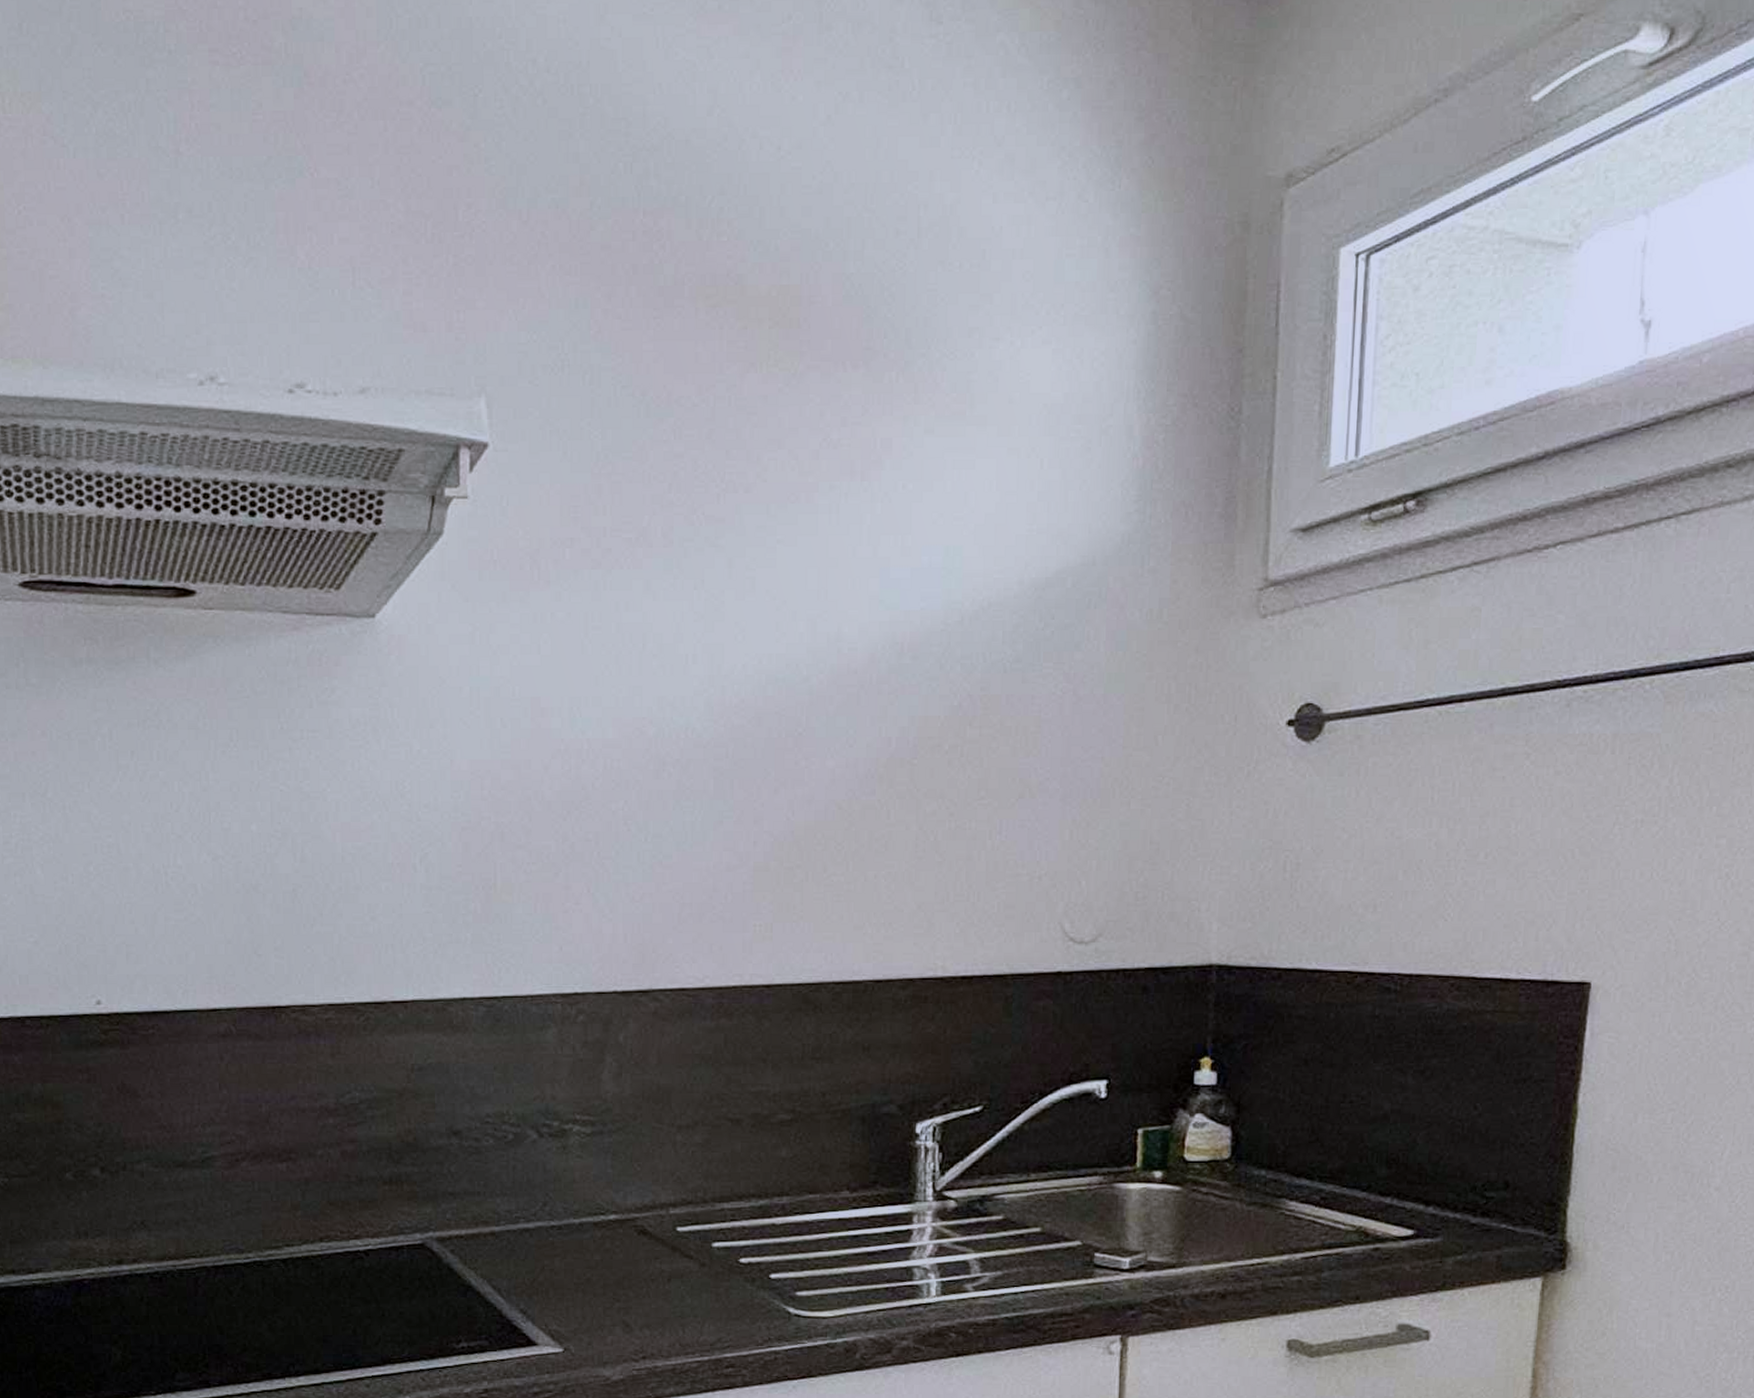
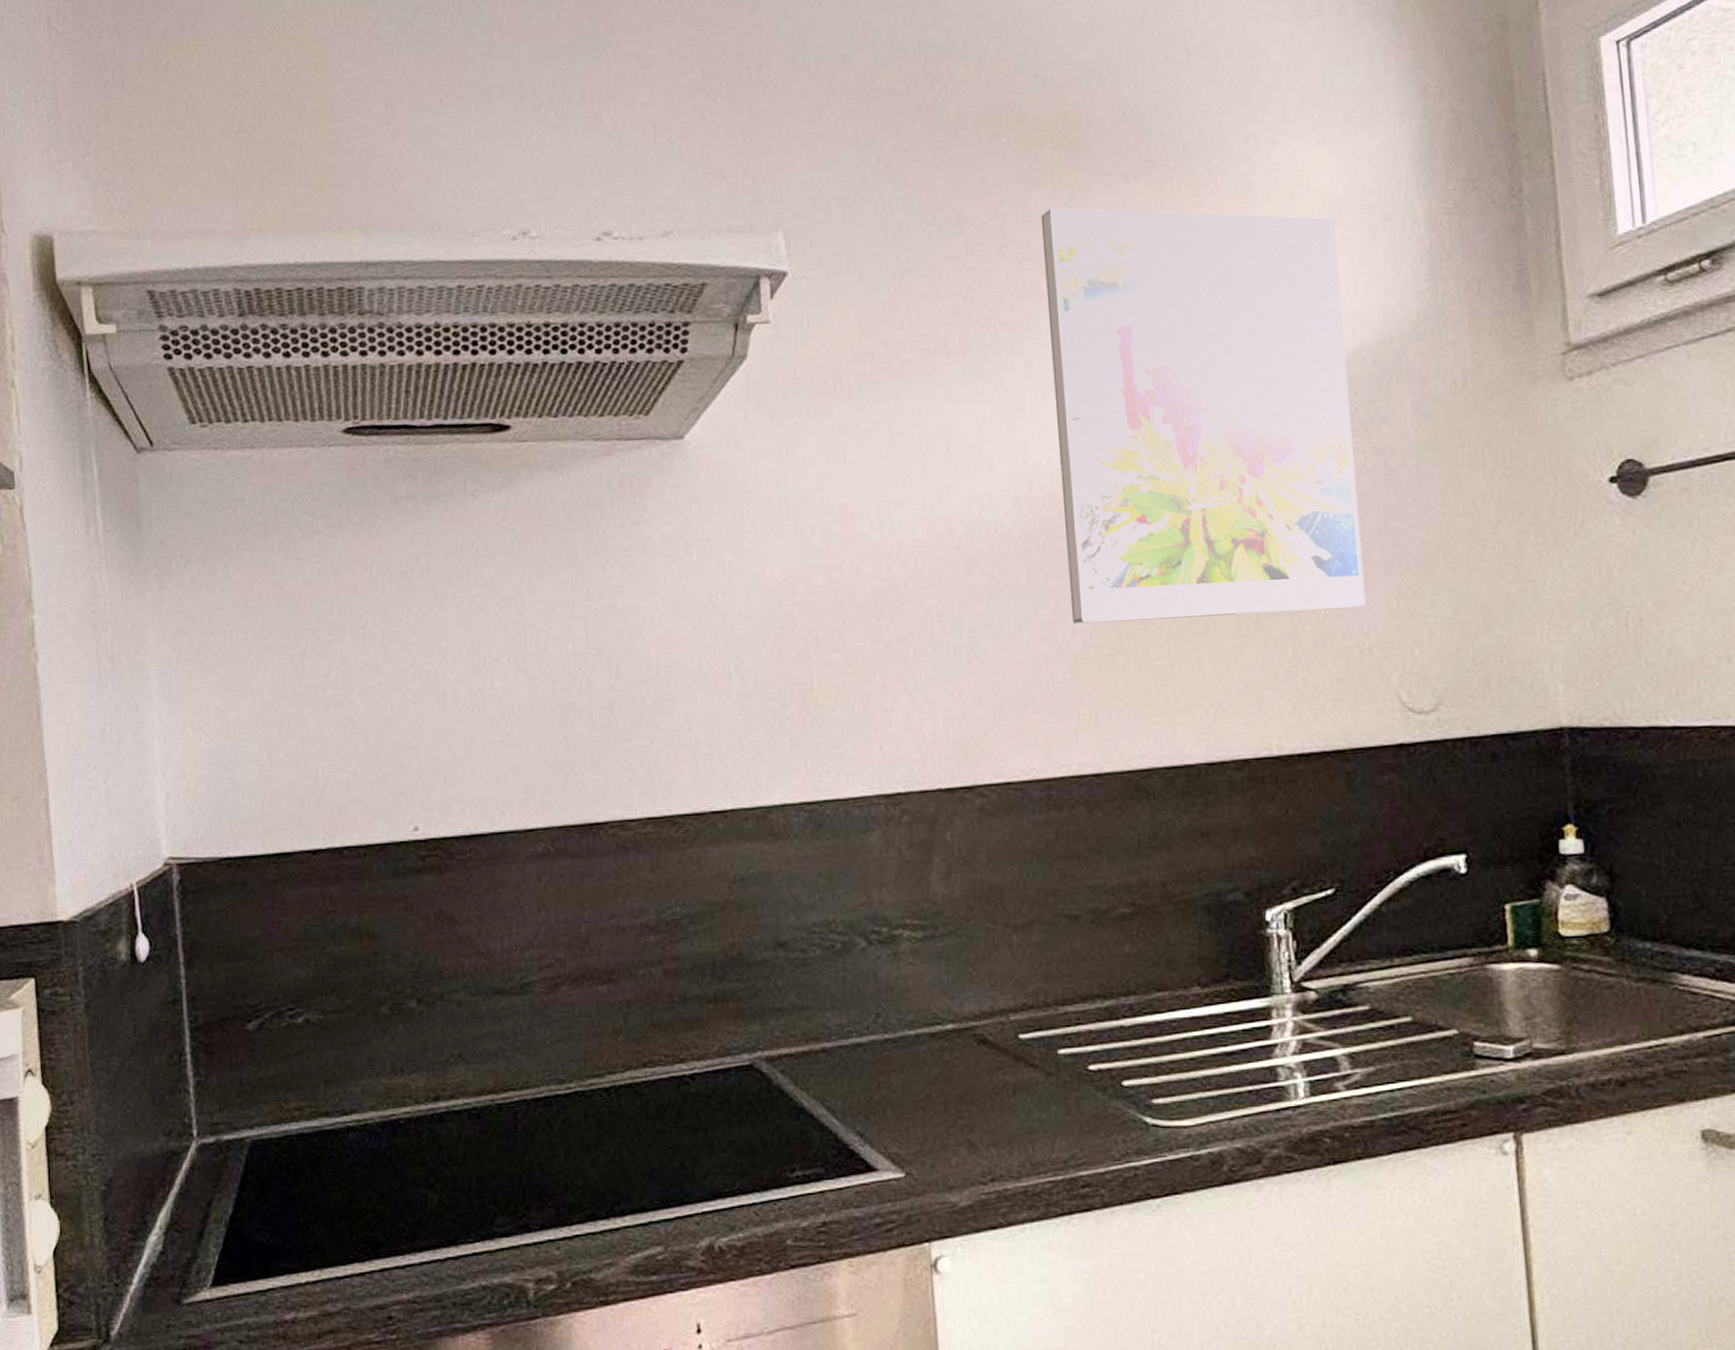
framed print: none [753,394,1051,836] -> present [1040,208,1366,623]

